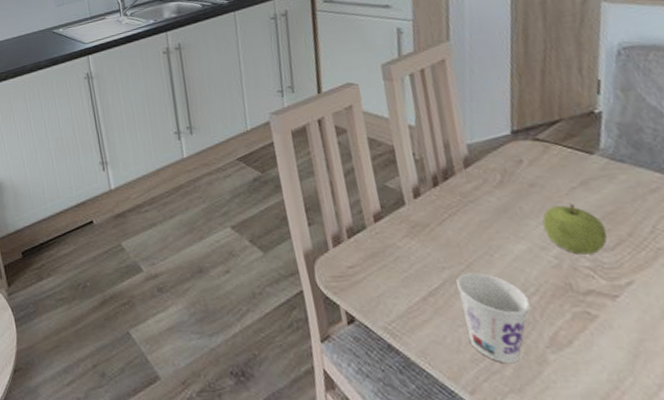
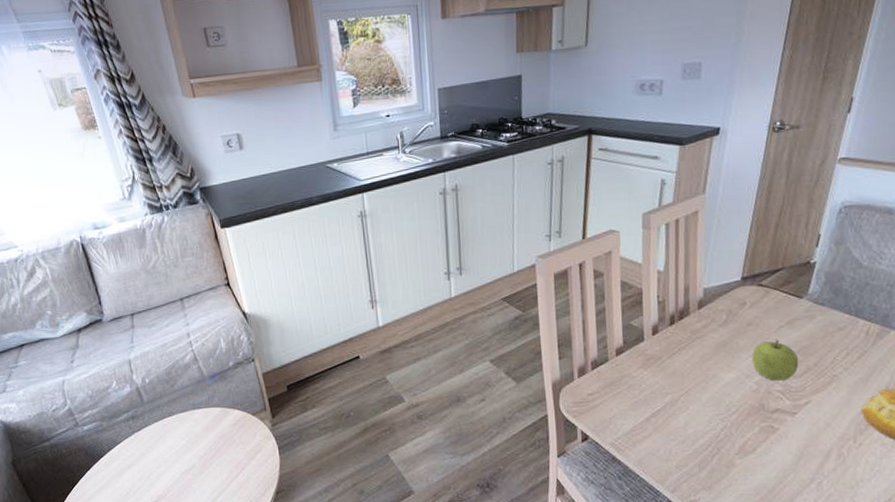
cup: present [456,273,532,364] -> none [676,397,730,468]

